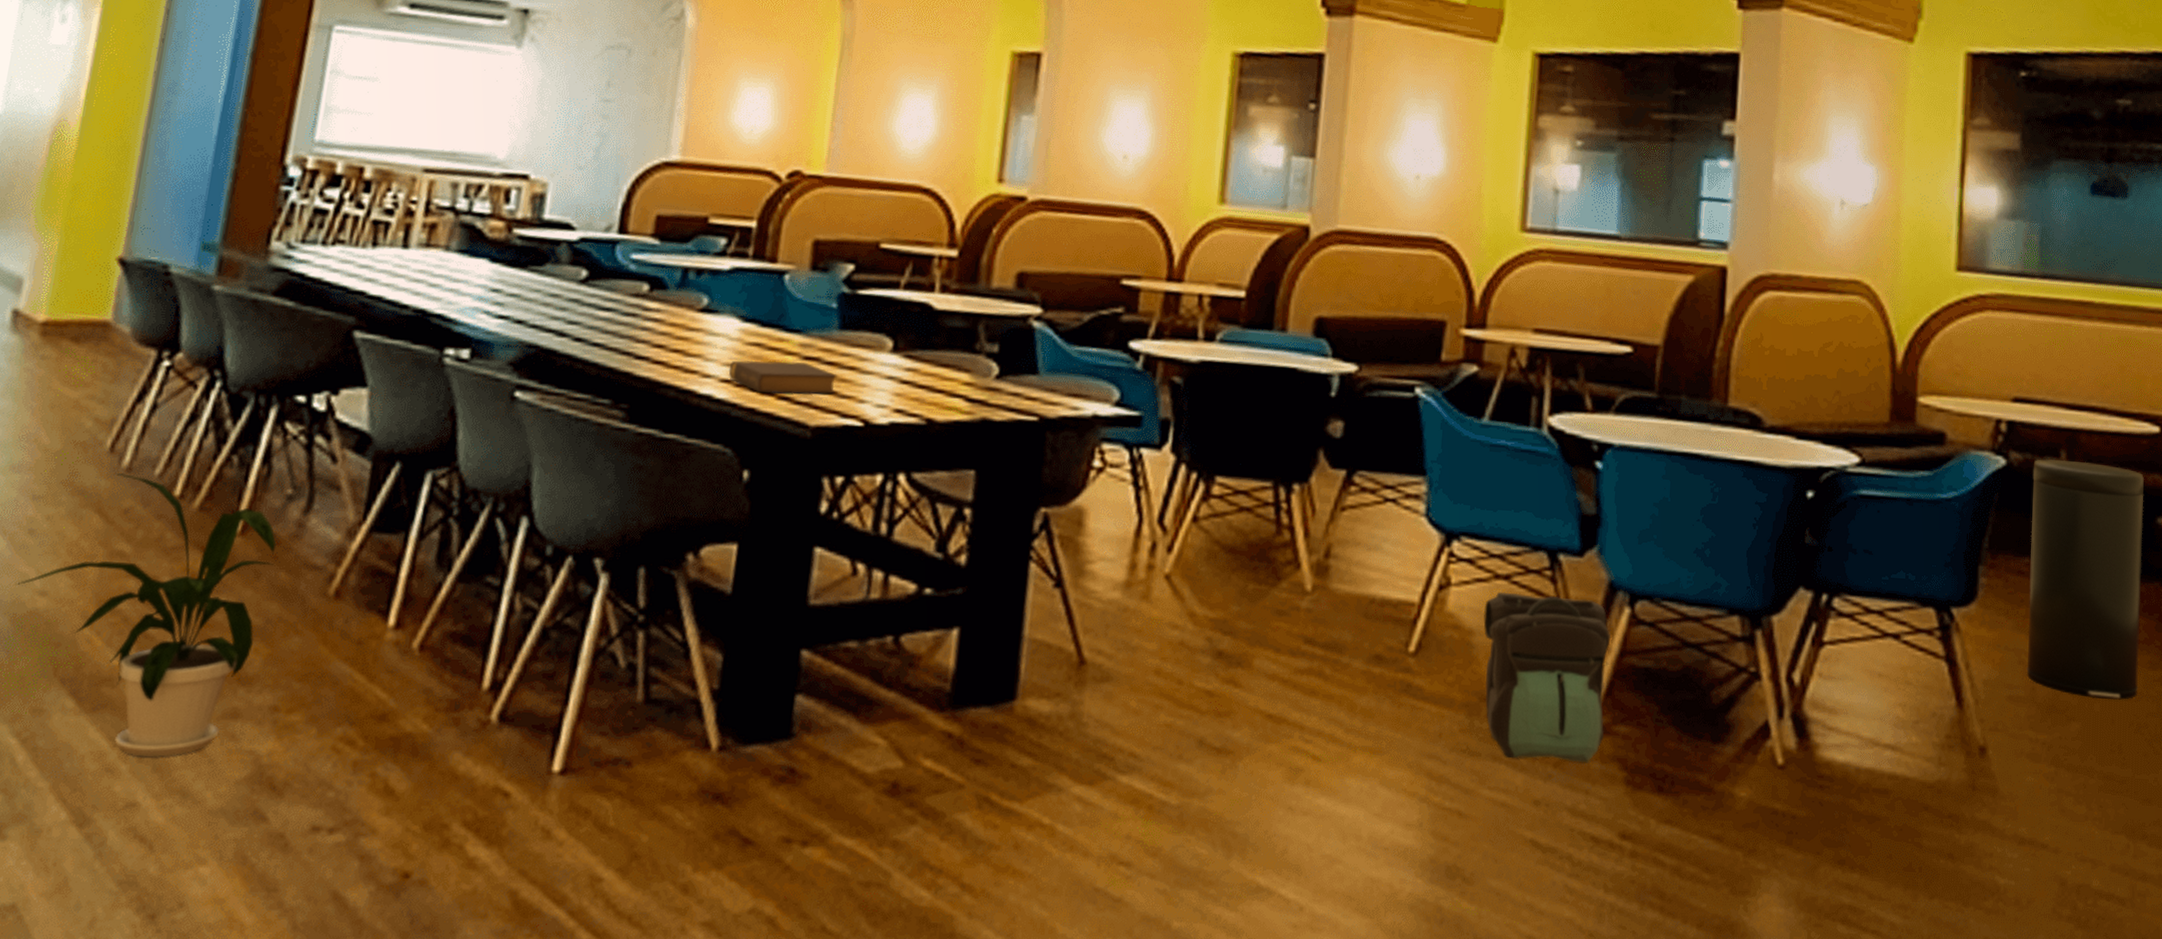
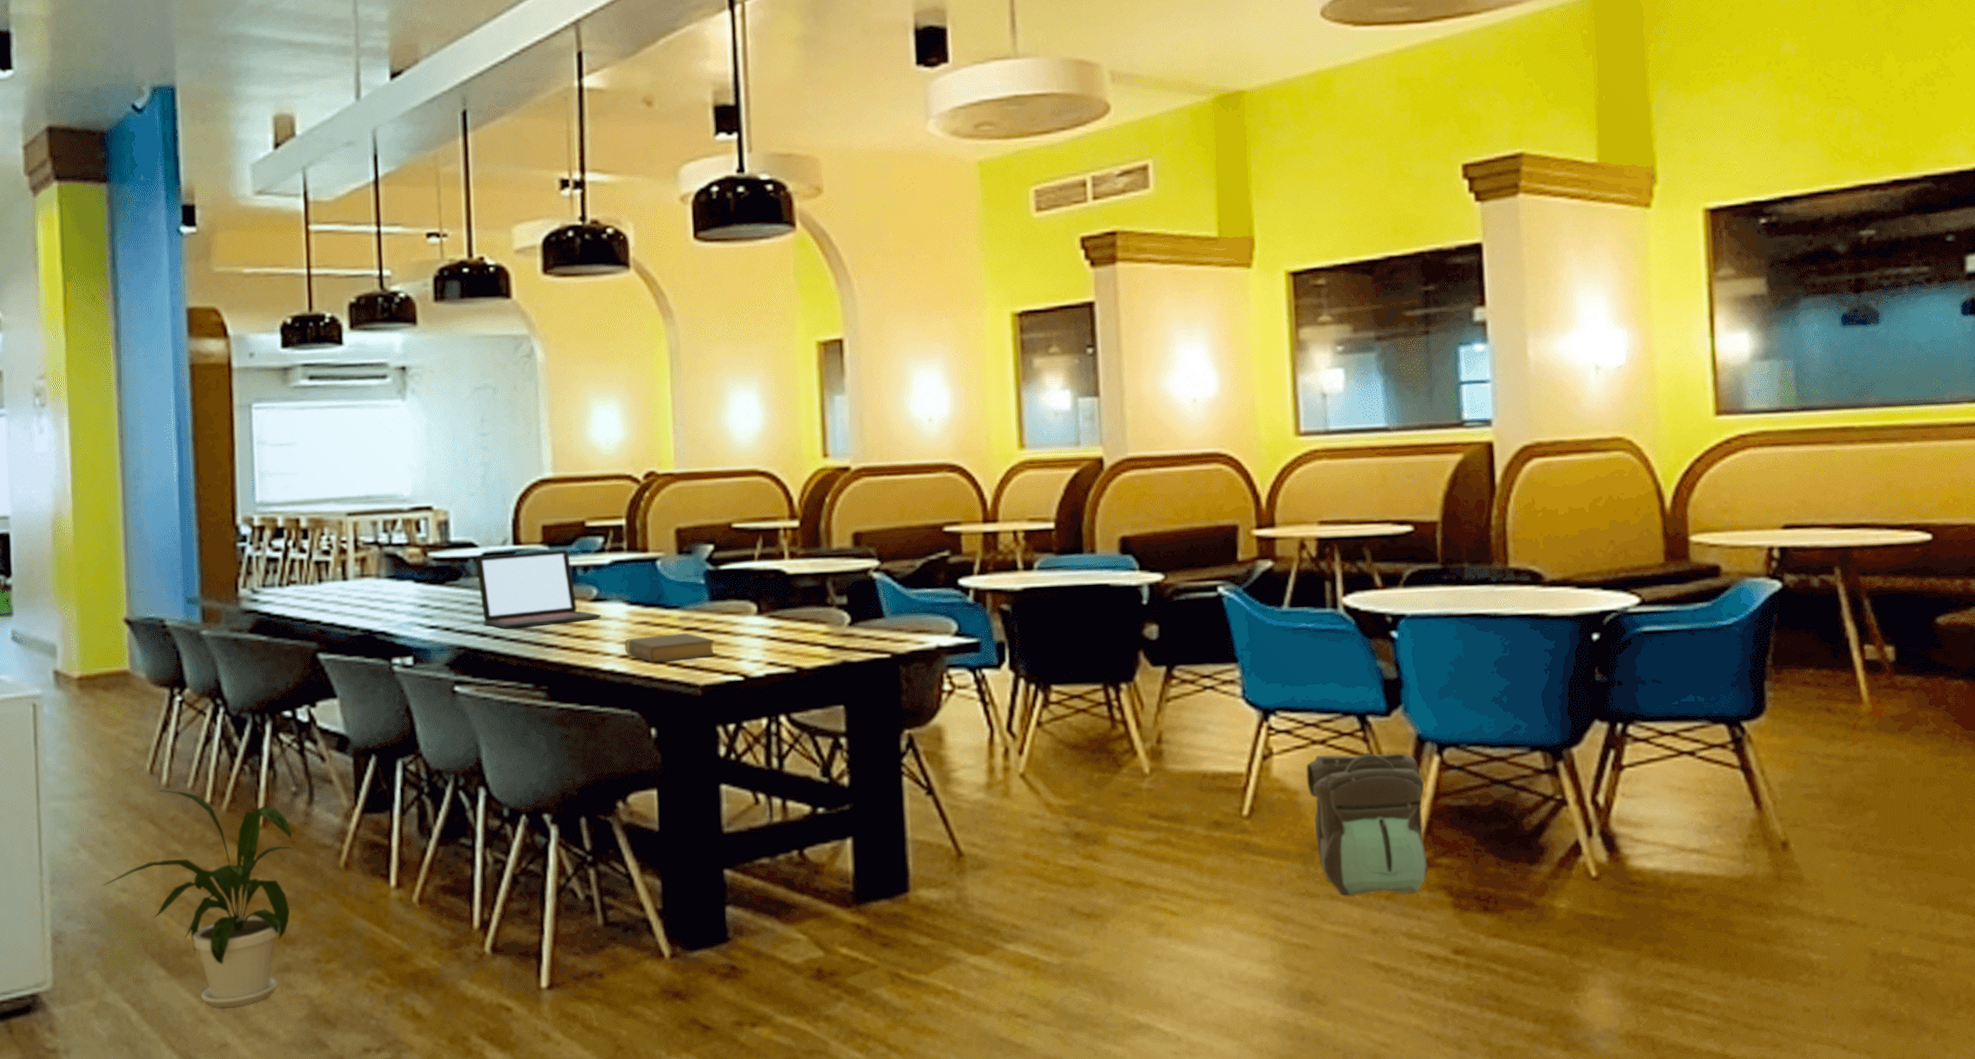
laptop: none [565,240,708,334] -> present [475,548,601,629]
pedal bin: present [2026,459,2145,700] -> none [1808,575,1932,788]

